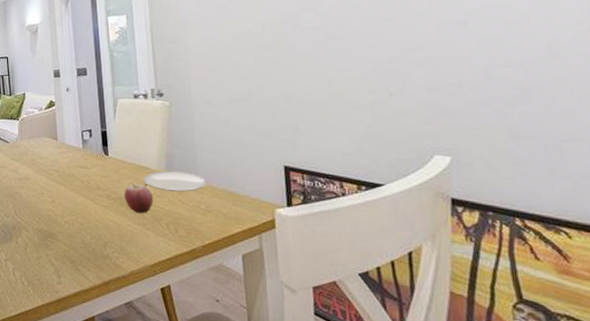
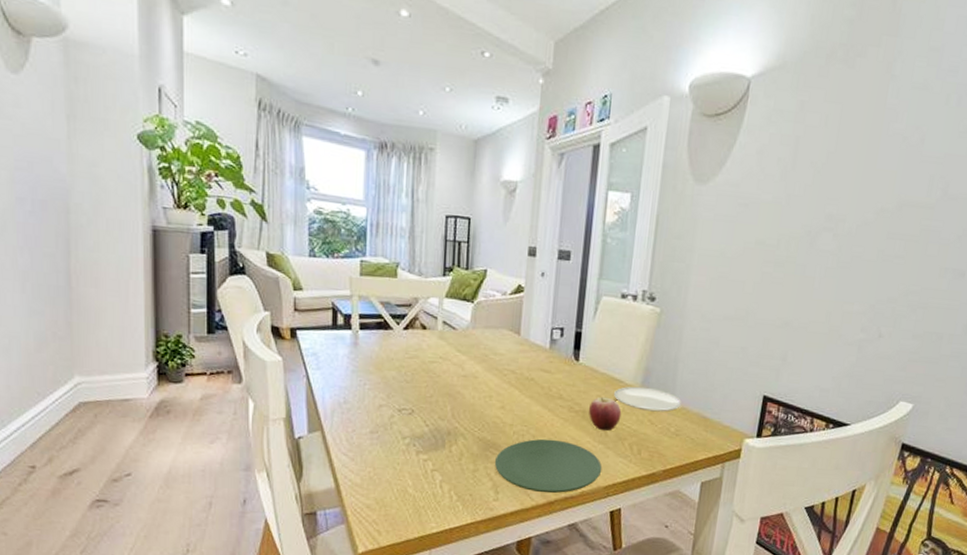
plate: none [53,225,146,275] -> present [494,439,602,494]

